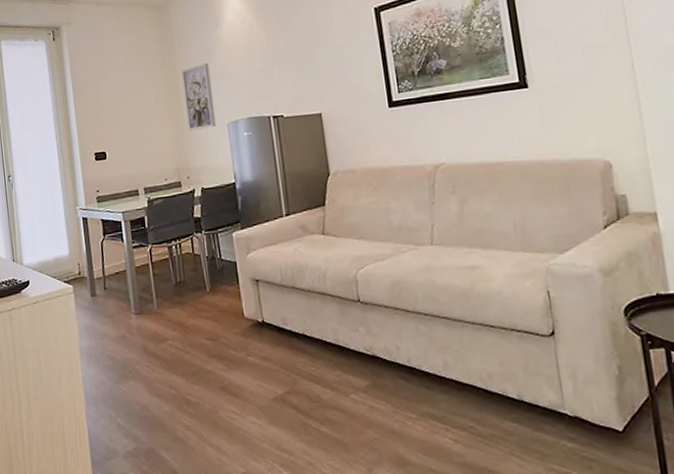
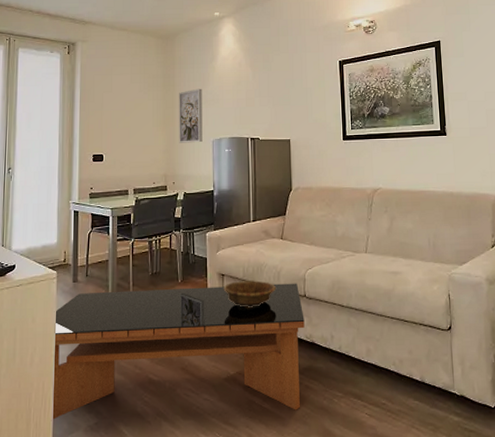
coffee table: none [78,286,366,446] -> present [51,283,305,421]
decorative bowl: none [259,285,322,317] -> present [223,280,276,308]

